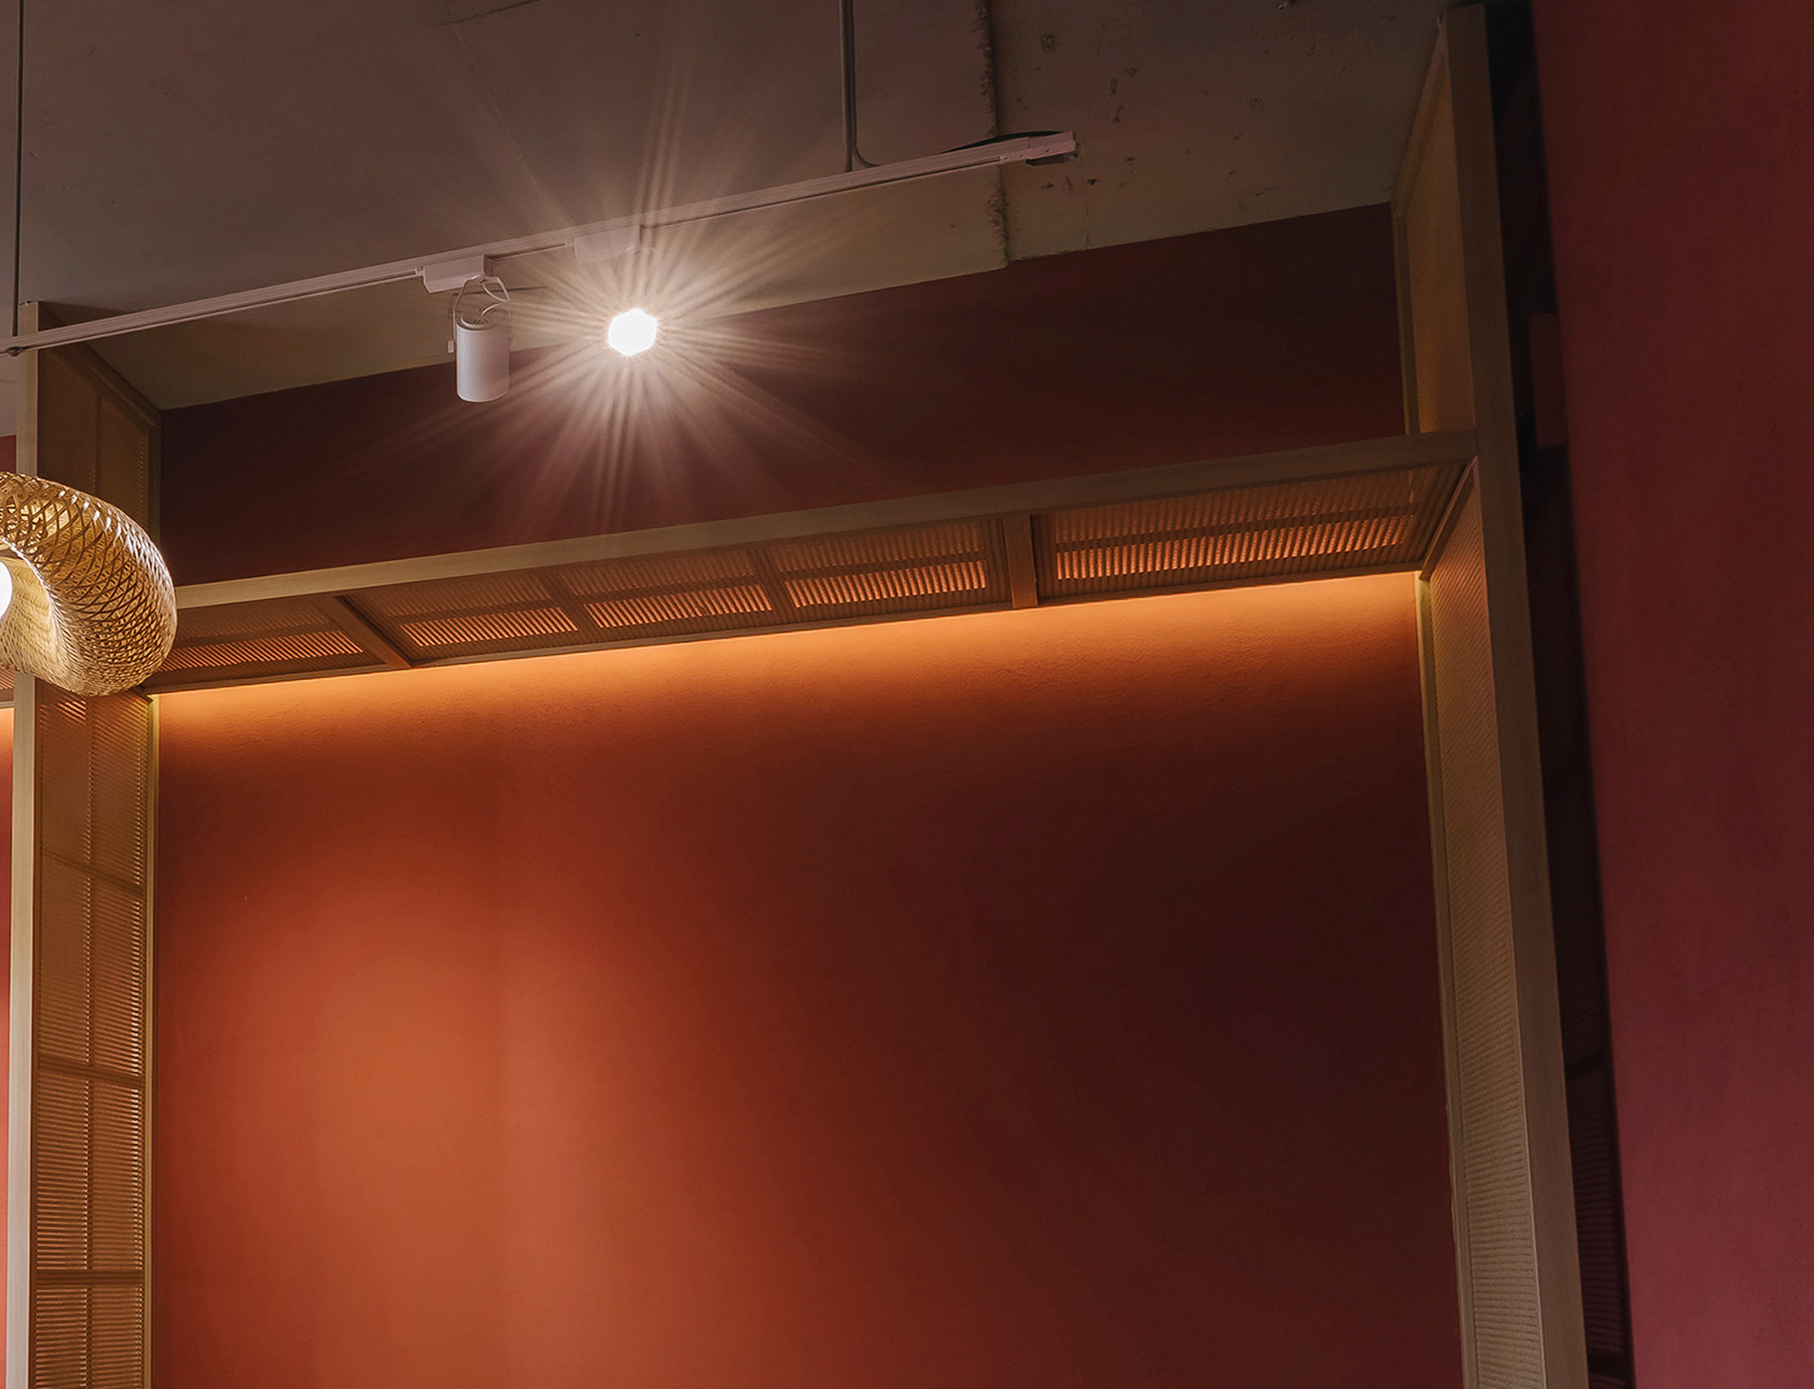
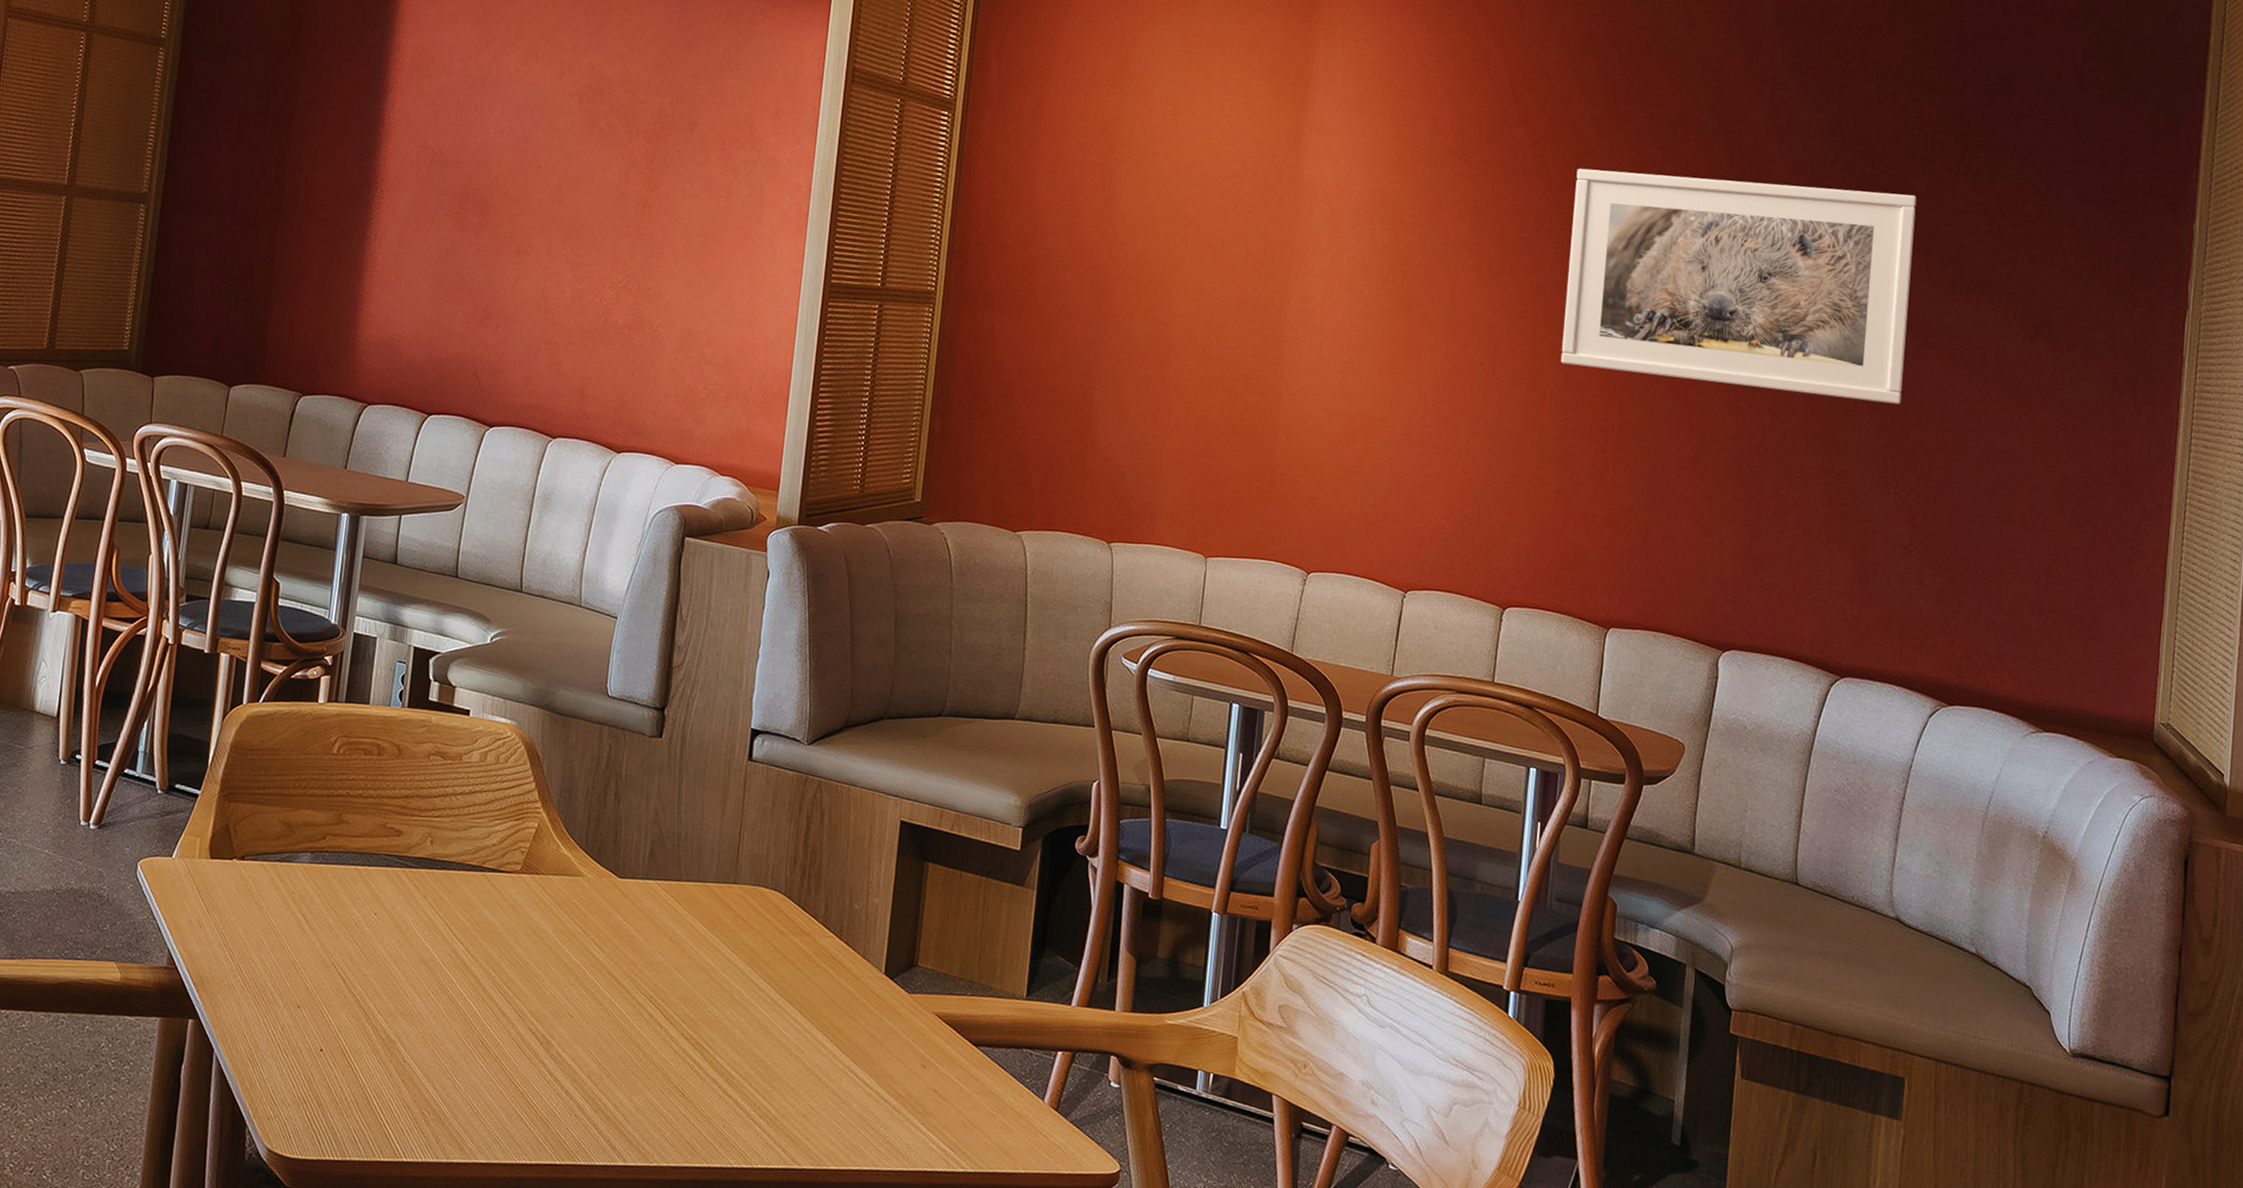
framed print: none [788,1096,1159,1315] -> present [1560,168,1917,405]

